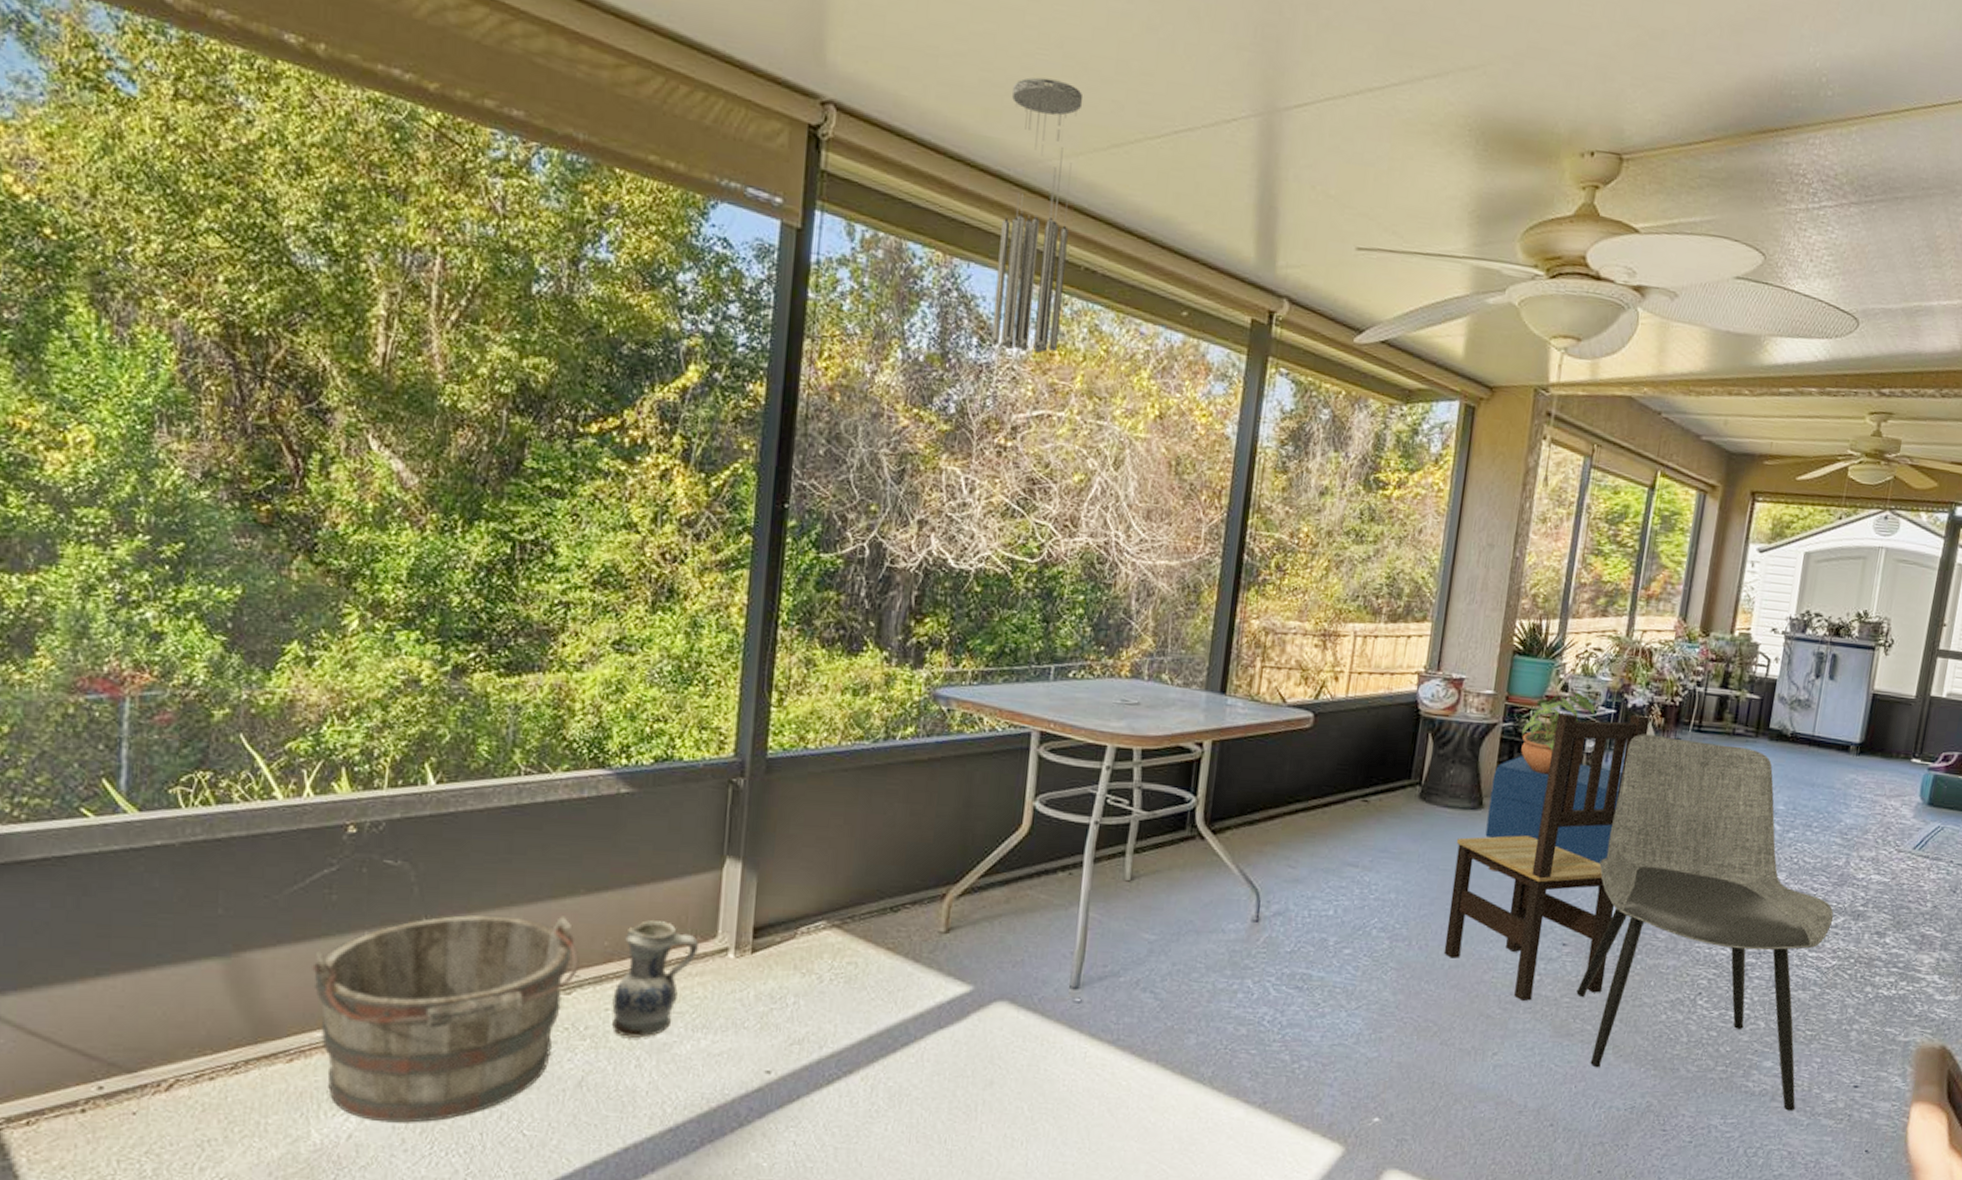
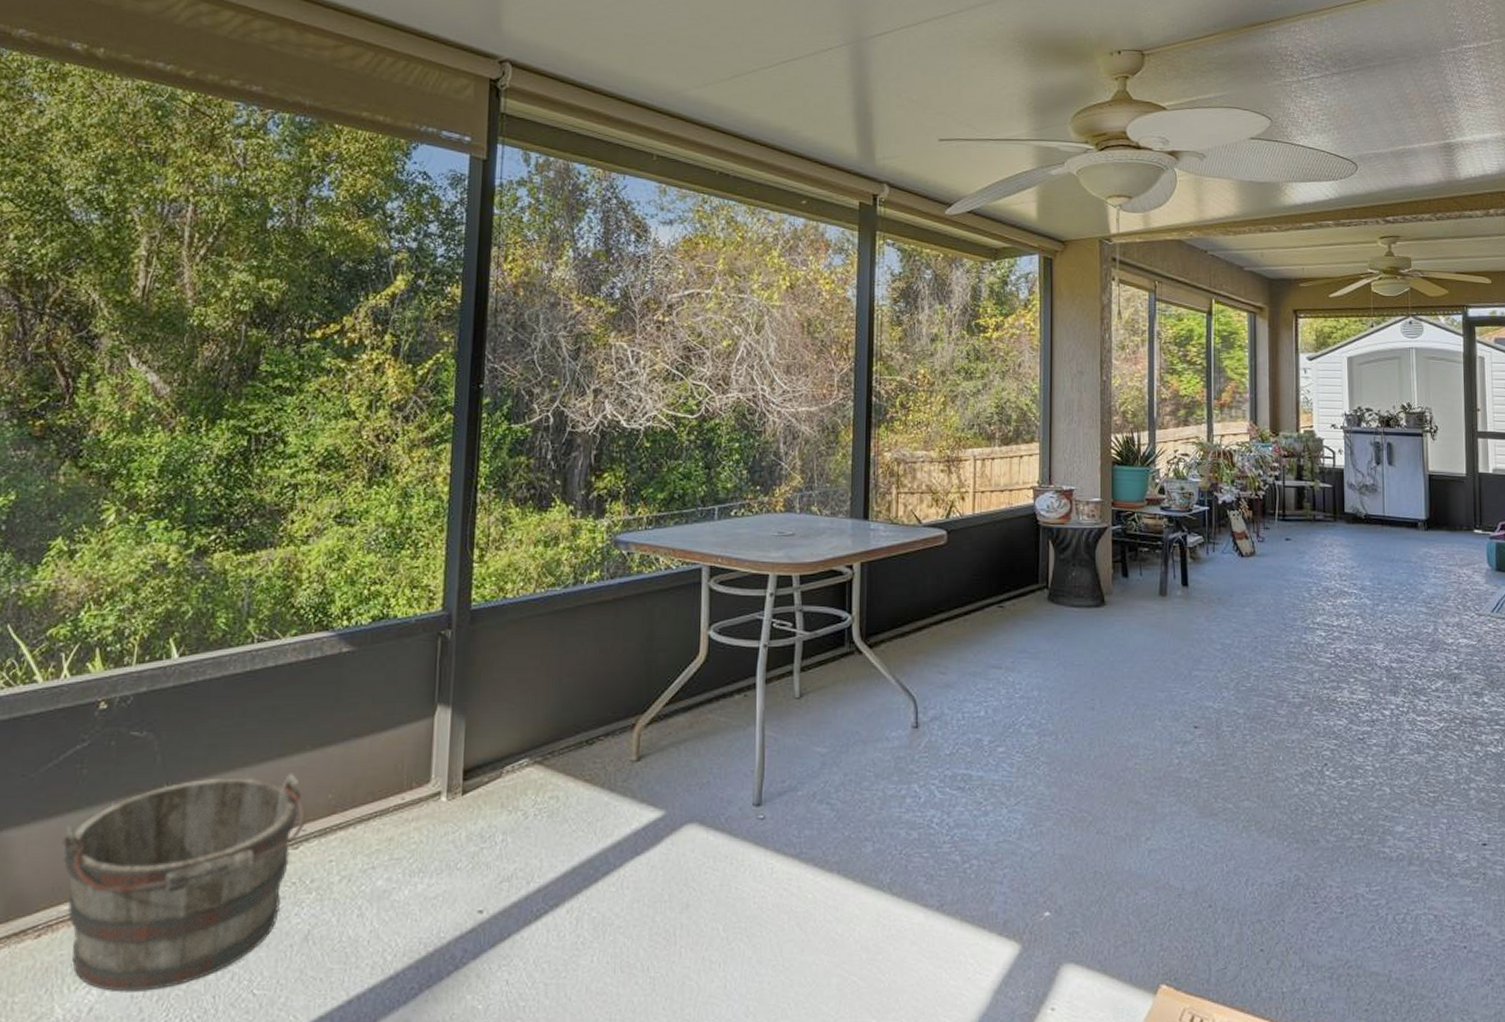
ceramic jug: present [612,920,698,1038] -> none [336,770,414,887]
wind chime: present [991,77,1084,353] -> none [646,29,708,243]
dining chair: present [1443,713,1650,1002] -> none [1087,509,1240,786]
bench: present [1485,754,1623,871] -> none [1111,553,1224,663]
potted plant: present [1521,692,1595,774] -> none [1130,494,1190,569]
dining chair: present [1576,734,1834,1111] -> none [1213,526,1433,874]

